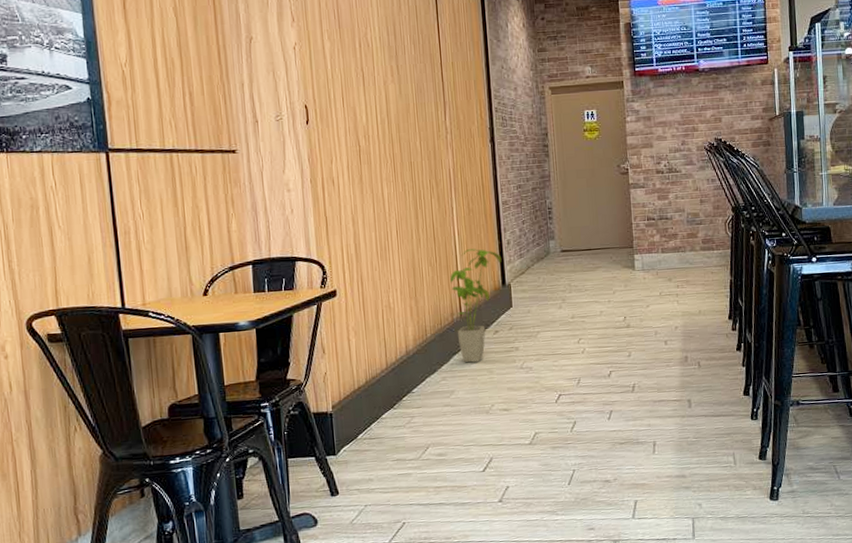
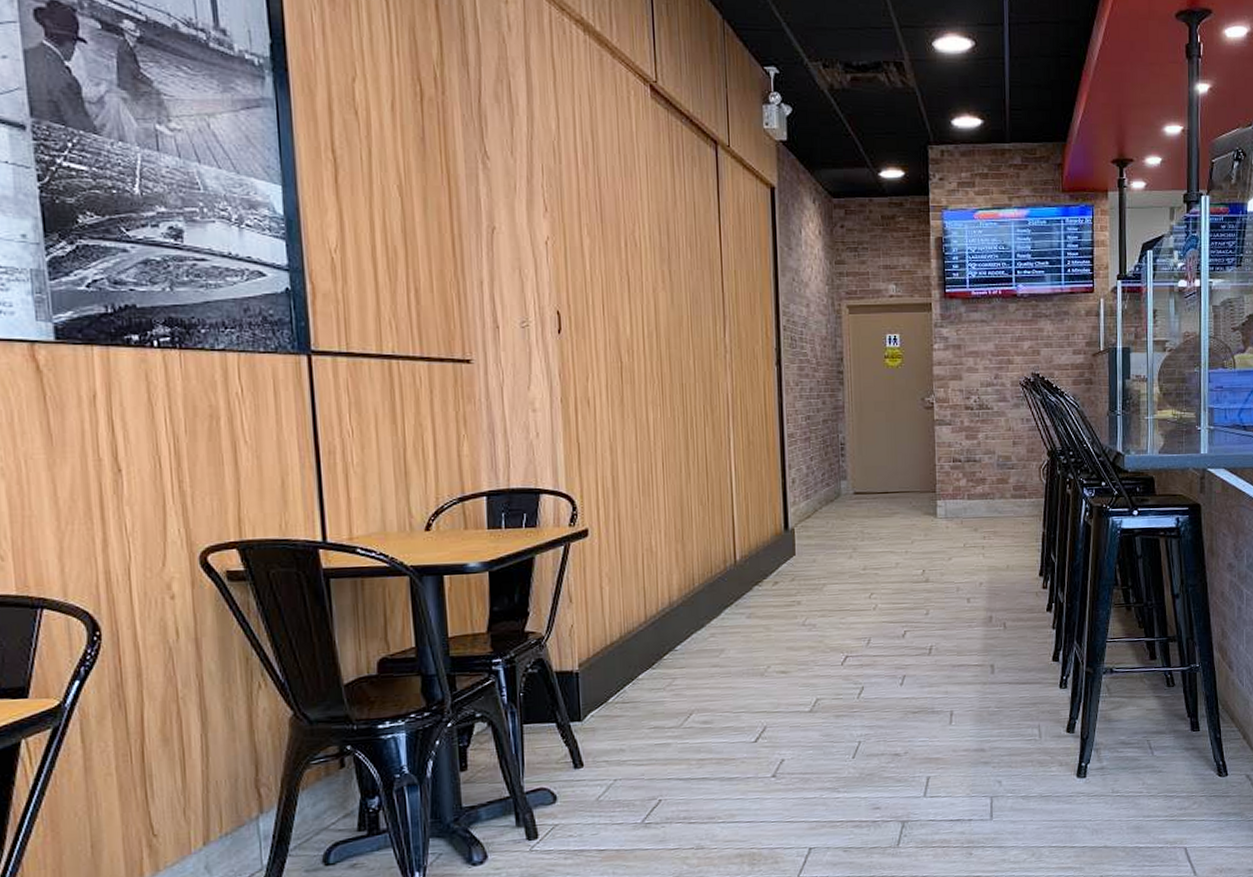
house plant: present [450,249,502,363] -> none [724,487,785,618]

